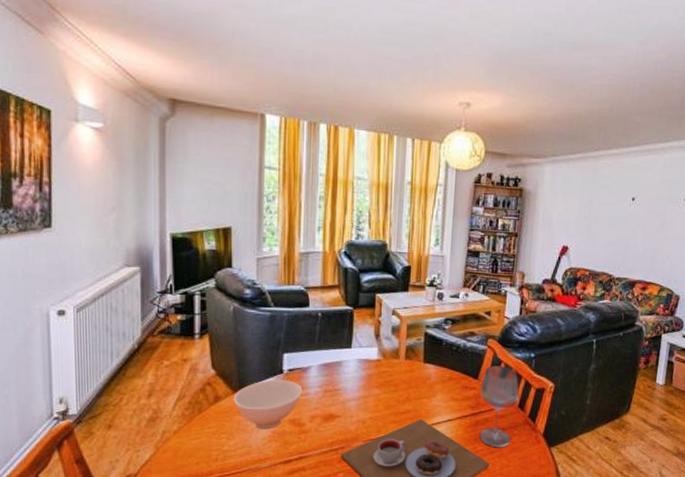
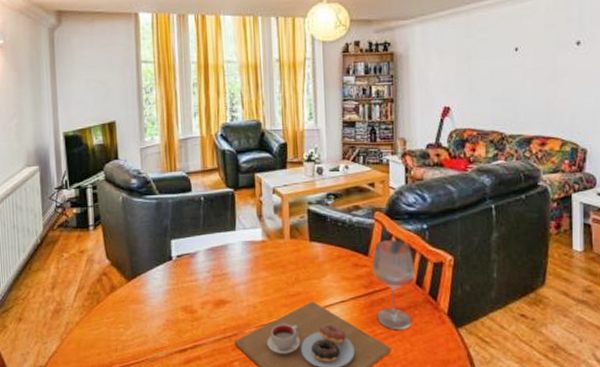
bowl: present [233,379,303,430] -> none [127,266,193,318]

